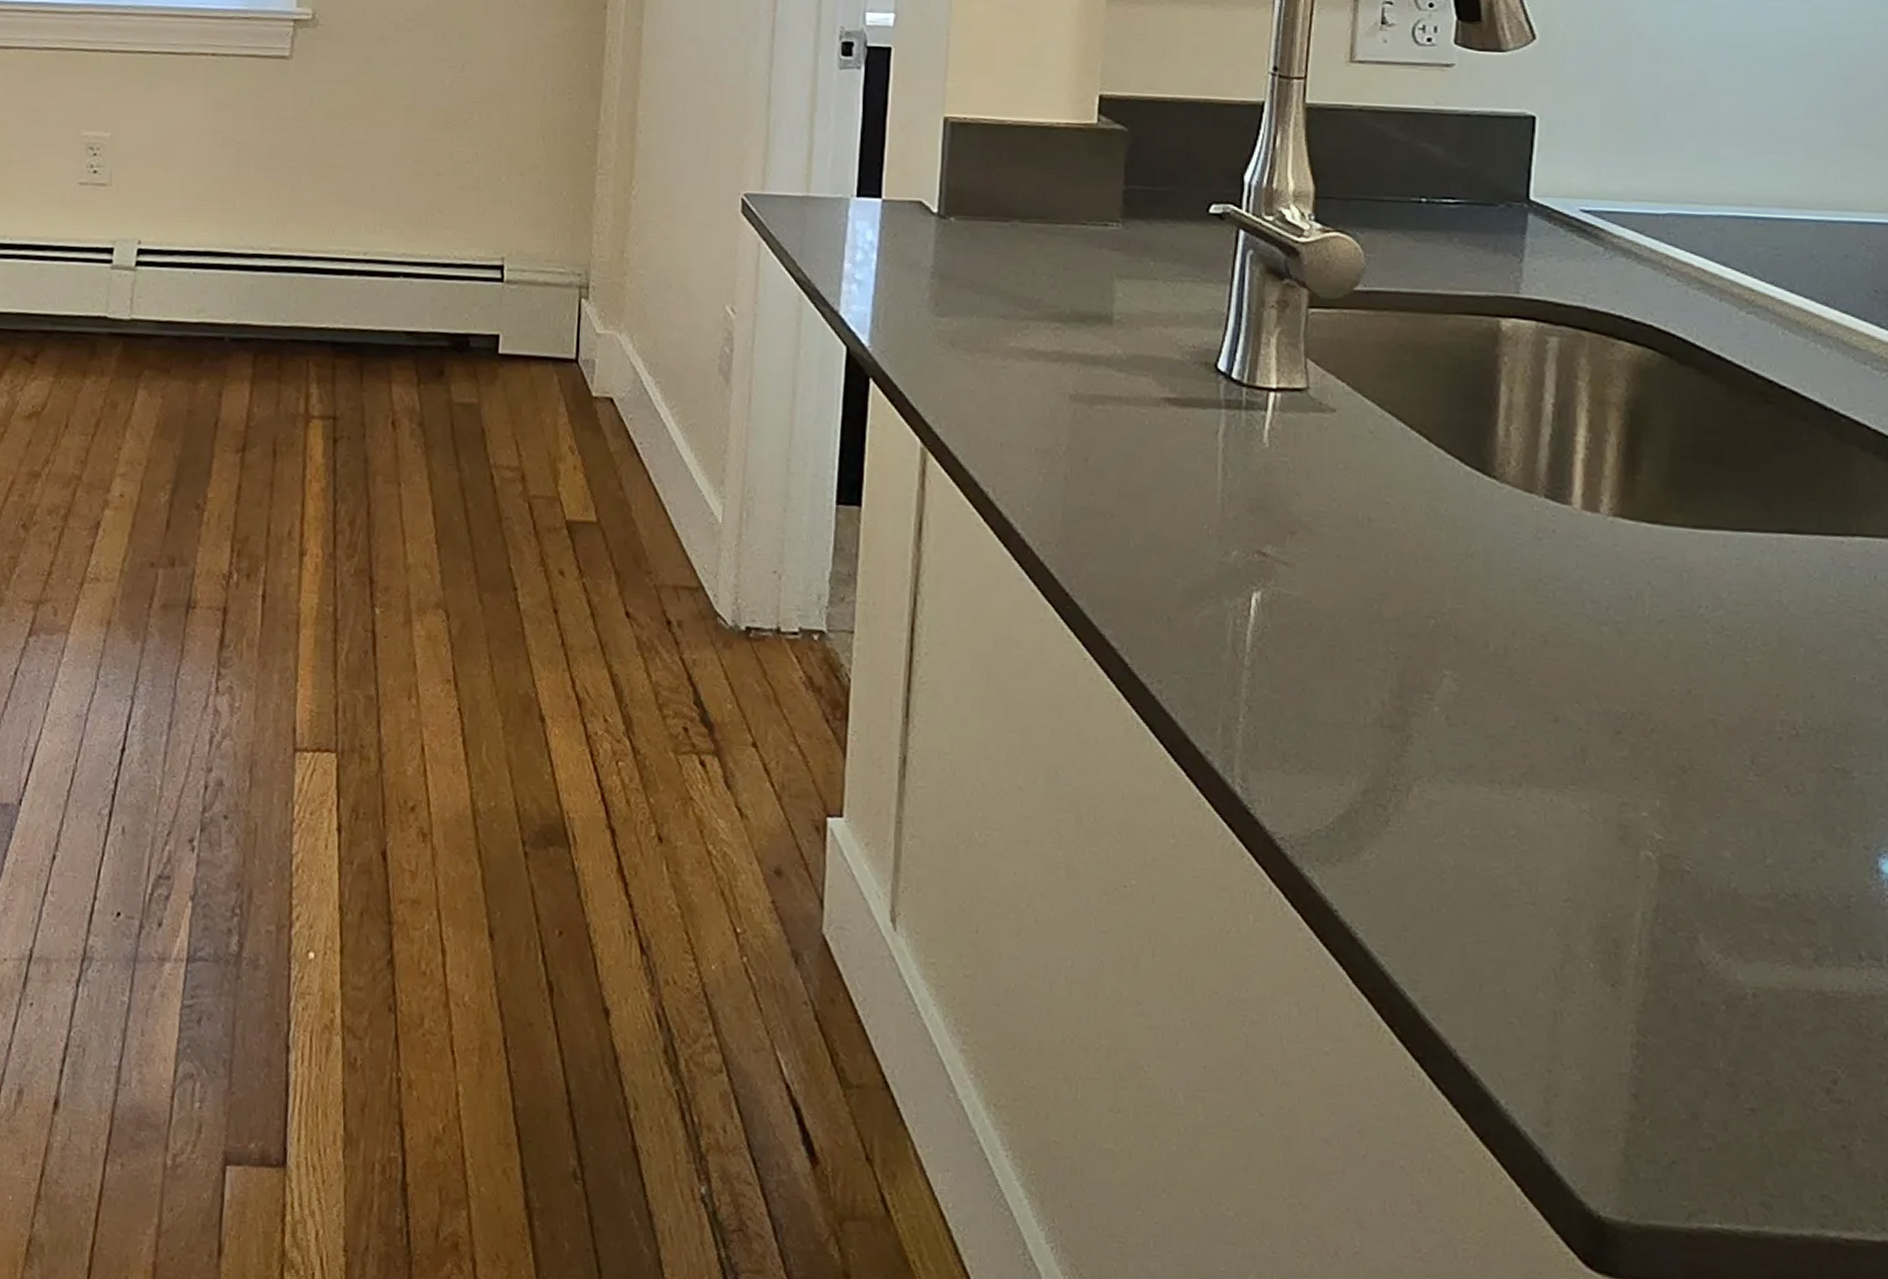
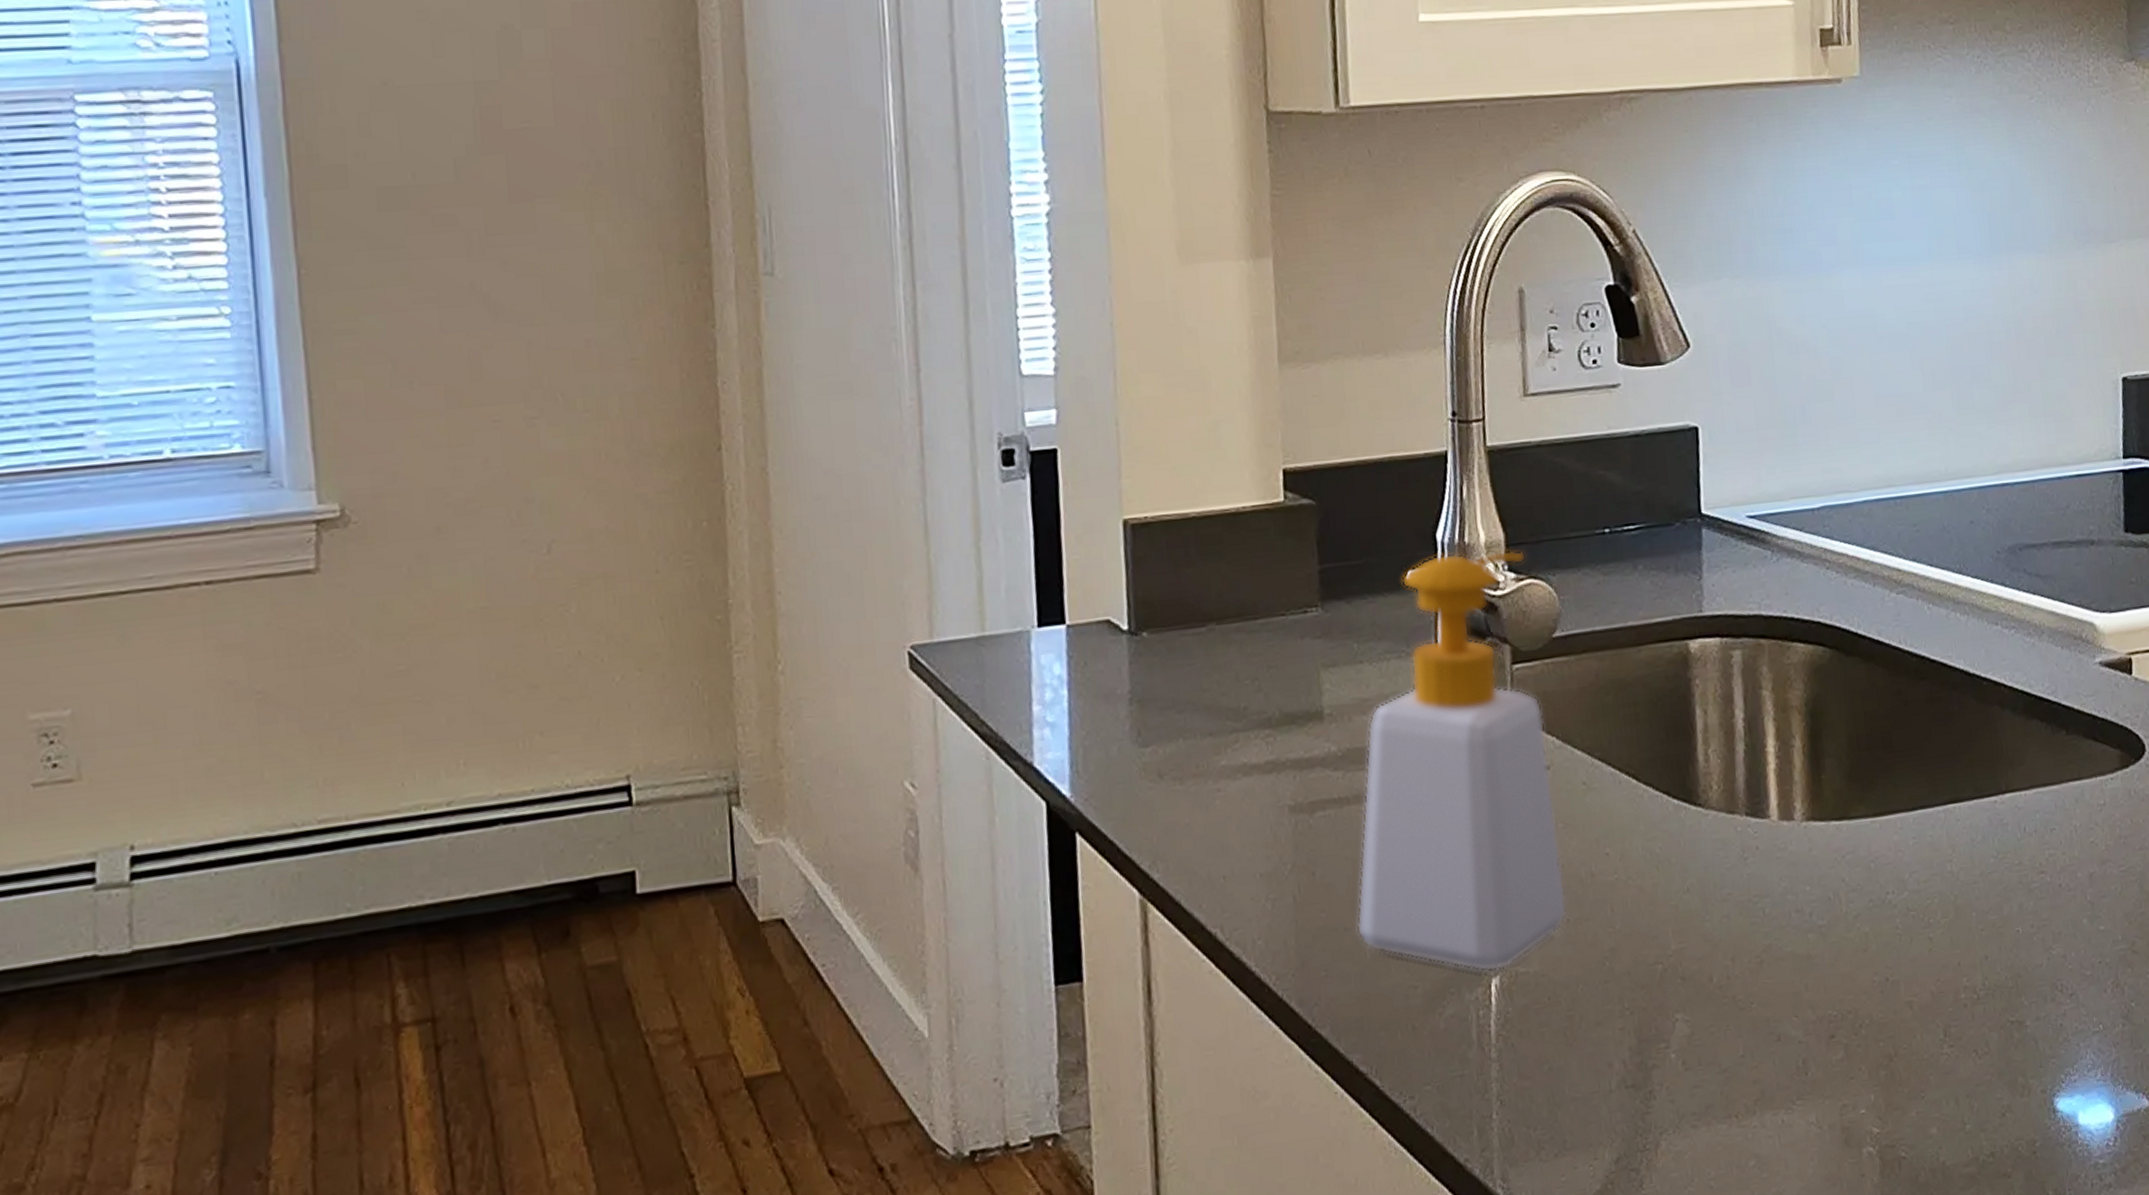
soap bottle: none [1122,195,1340,587] -> present [1356,549,1568,972]

